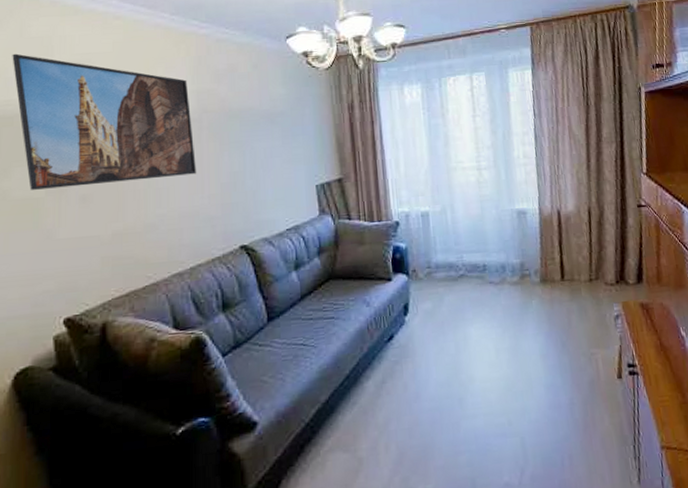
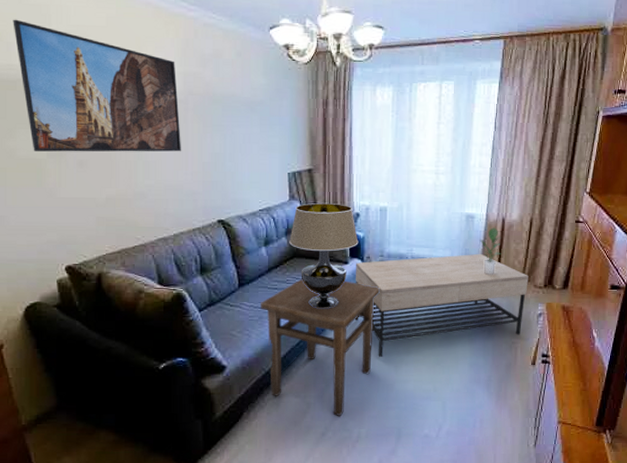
side table: none [294,300,431,472] -> present [261,278,380,417]
table lamp: none [323,213,401,337] -> present [289,203,359,308]
coffee table: none [399,252,599,389] -> present [355,253,528,357]
potted plant: none [535,222,562,277] -> present [479,227,502,276]

